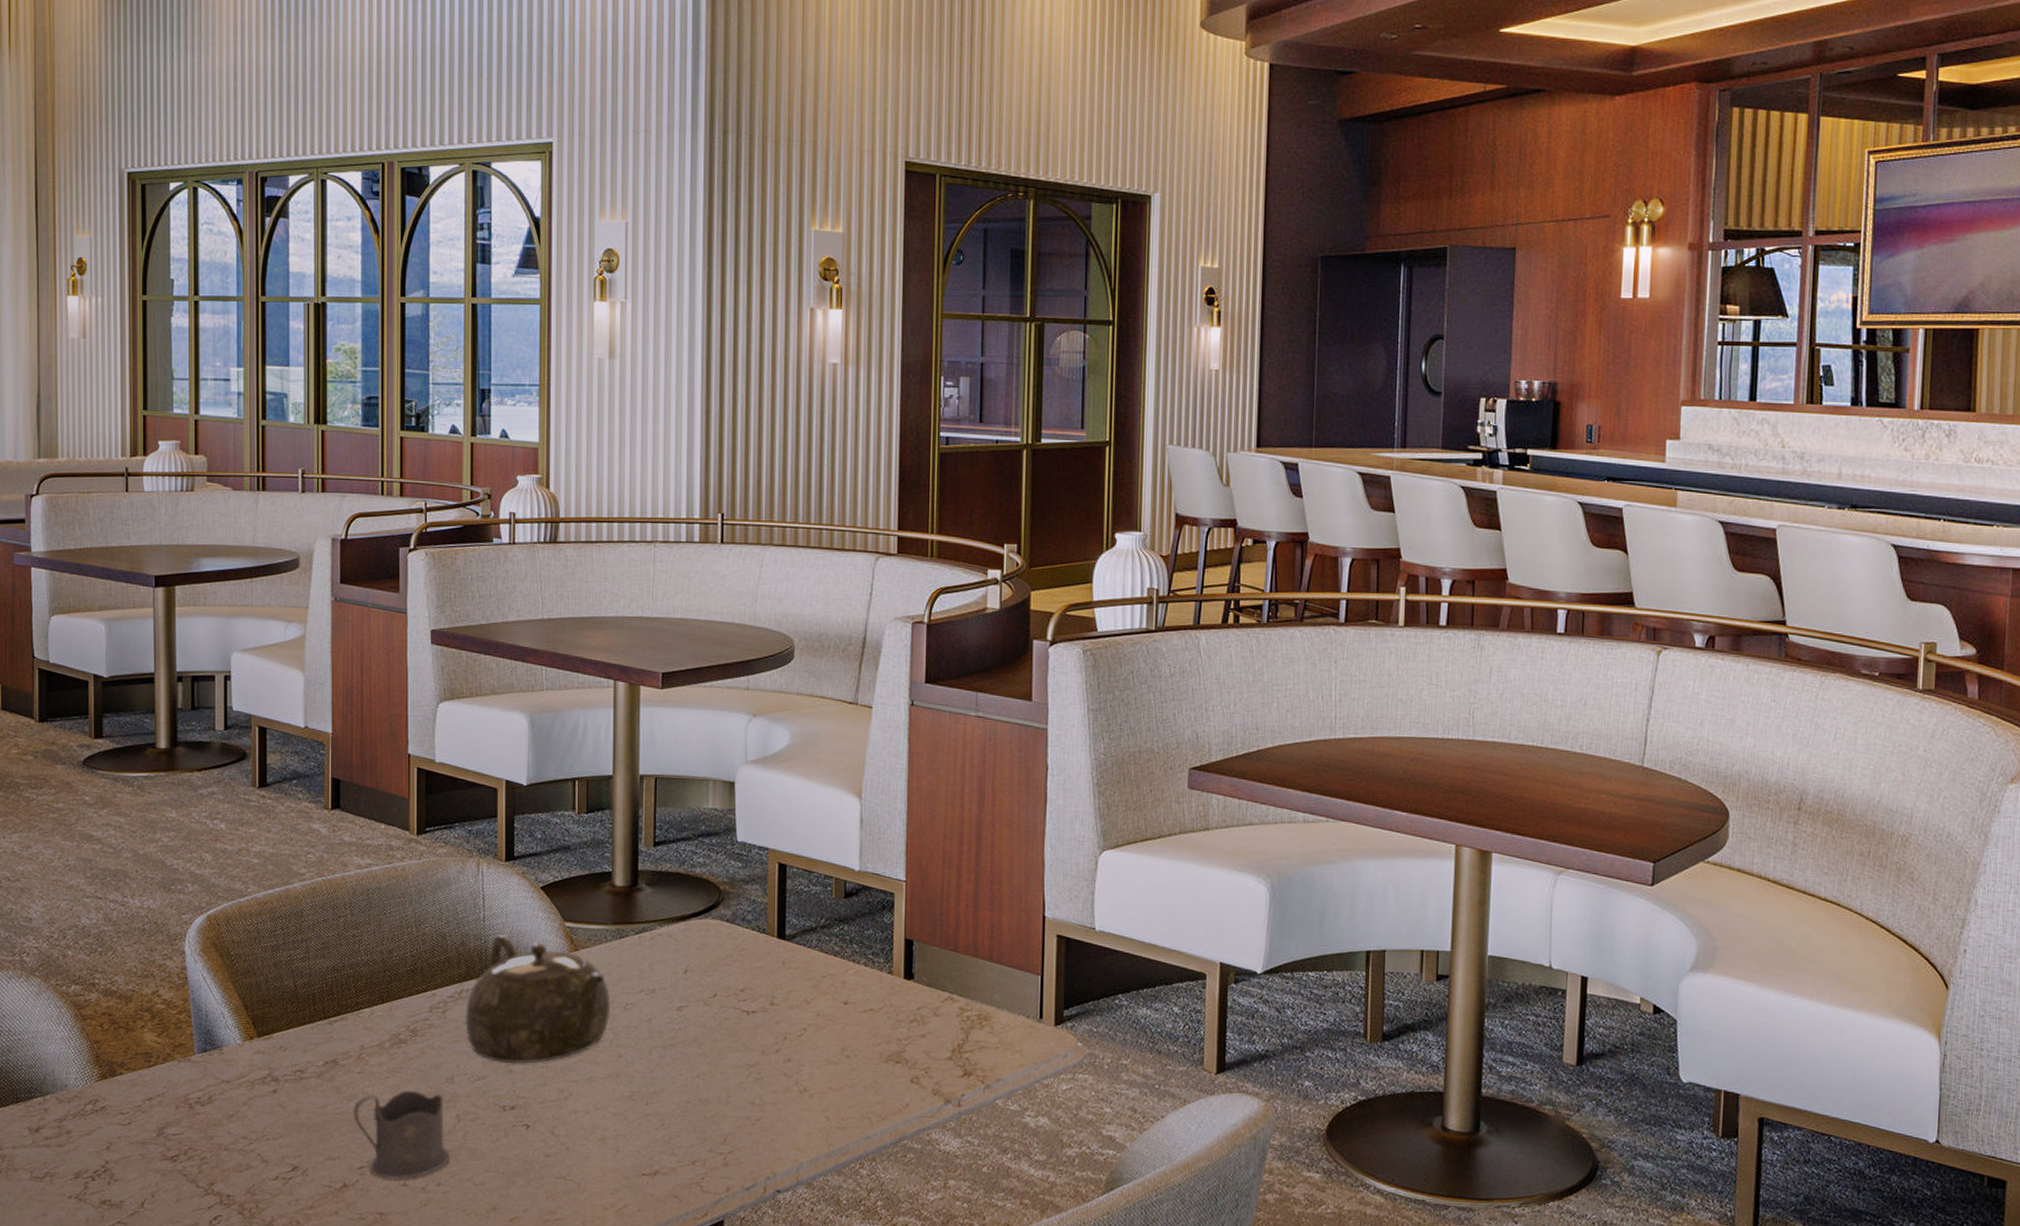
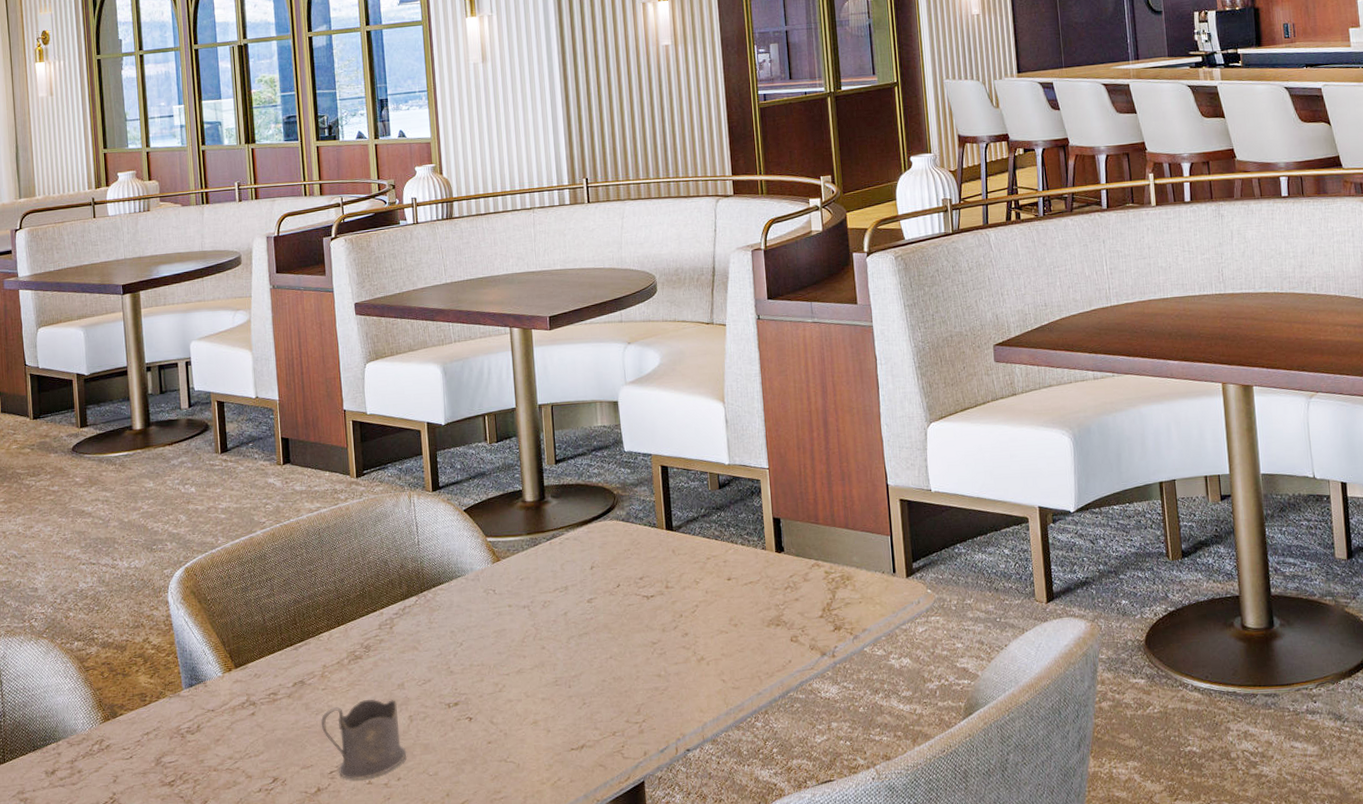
teapot: present [464,935,611,1064] -> none [408,555,532,666]

